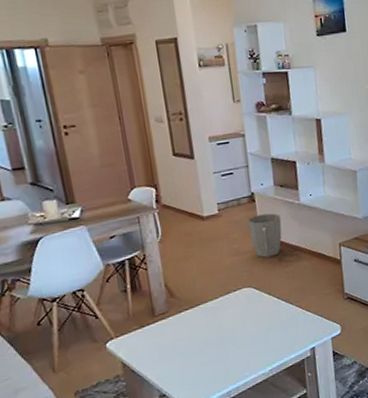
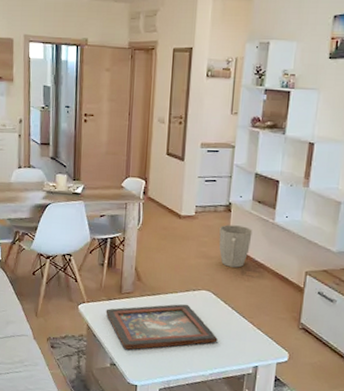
decorative tray: none [140,307,270,375] -> present [105,304,218,349]

